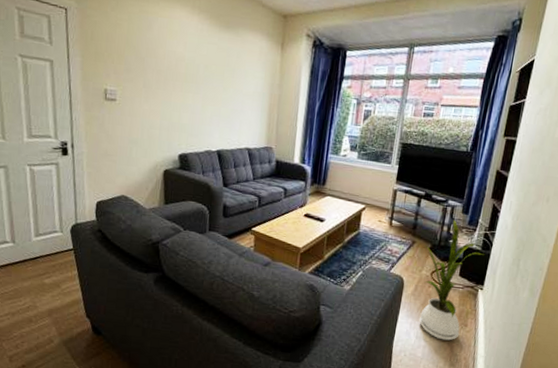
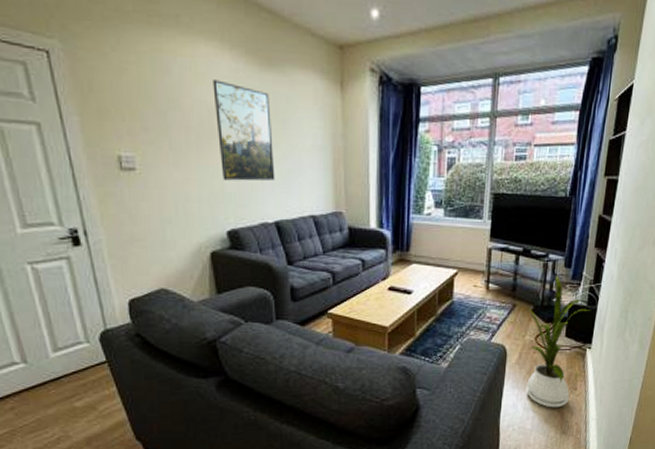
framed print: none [180,36,224,118] -> present [213,80,275,181]

